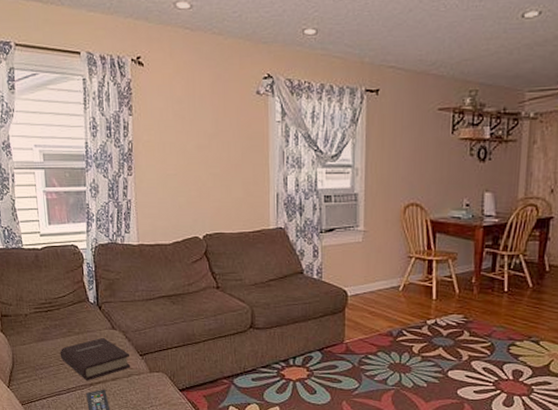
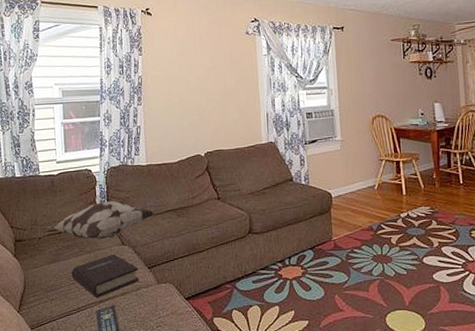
decorative pillow: none [29,281,146,321] -> present [43,201,154,240]

